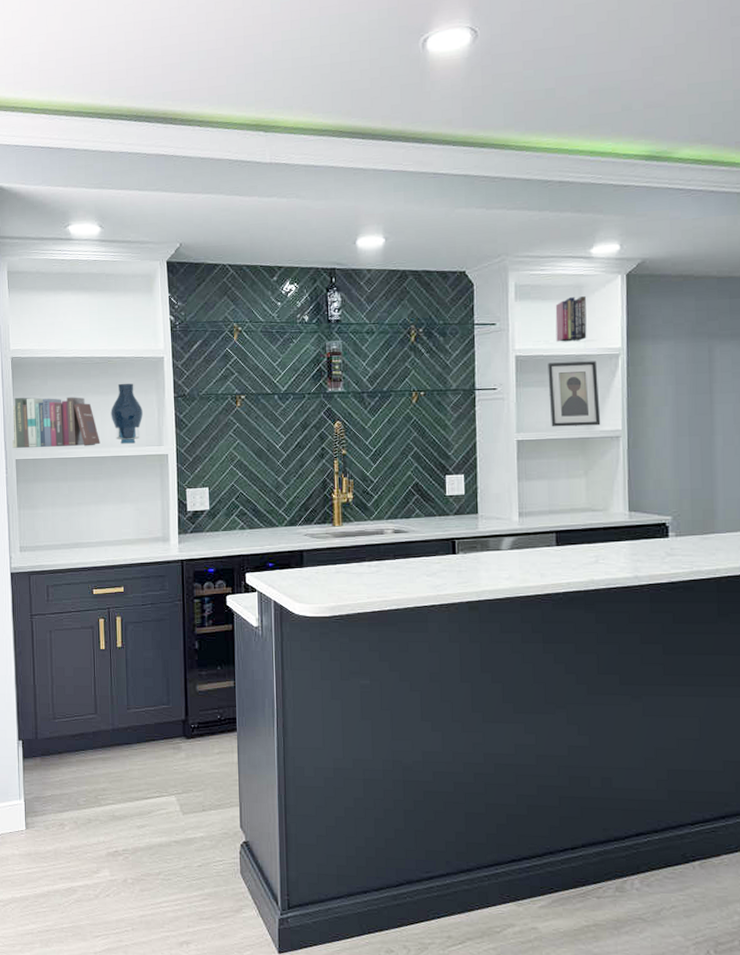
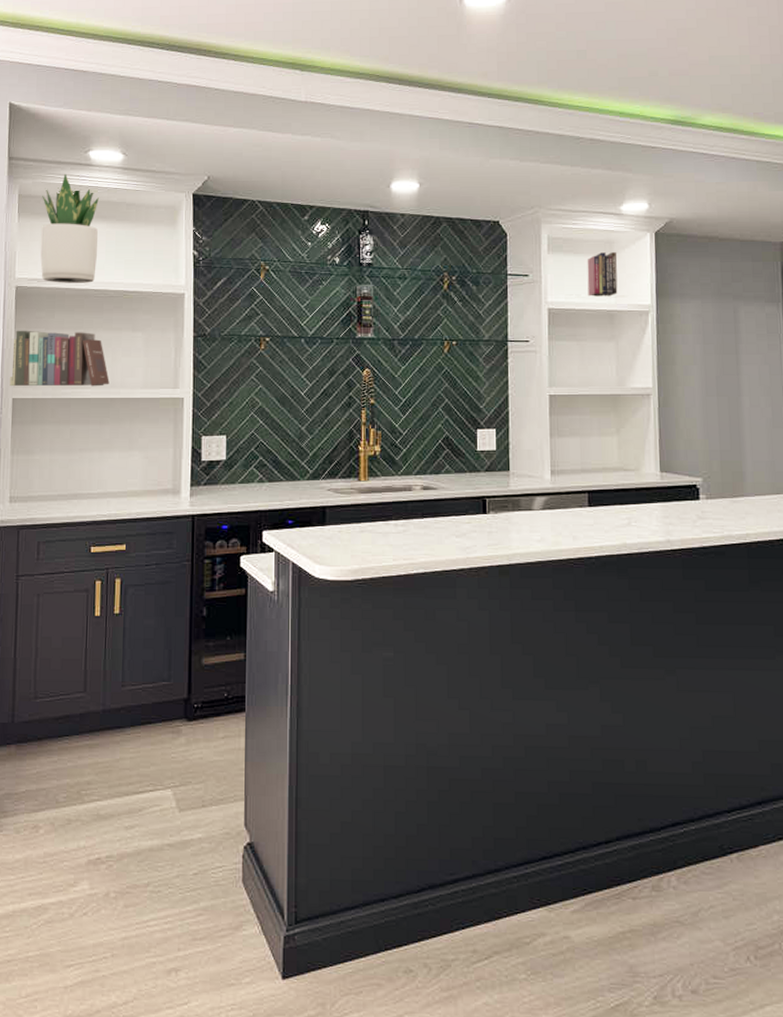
planter: none [28,249,82,353] -> present [40,173,99,283]
vase: present [110,383,143,444] -> none [123,319,158,385]
picture frame: present [548,361,601,427] -> none [580,317,632,383]

